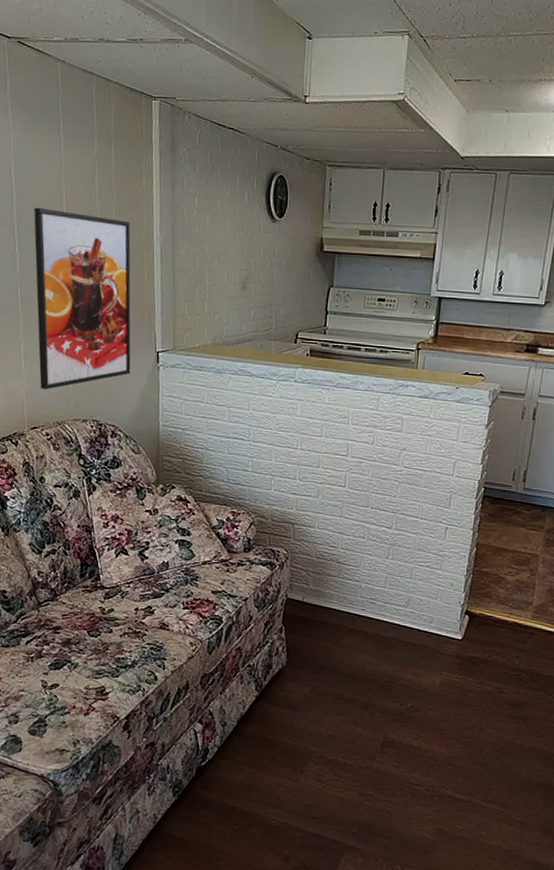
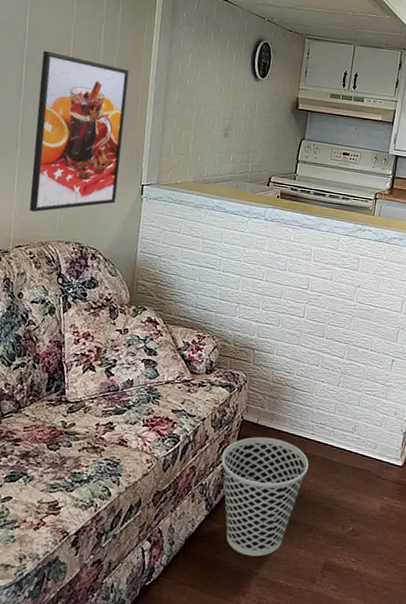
wastebasket: none [267,615,360,736] -> present [221,437,309,557]

